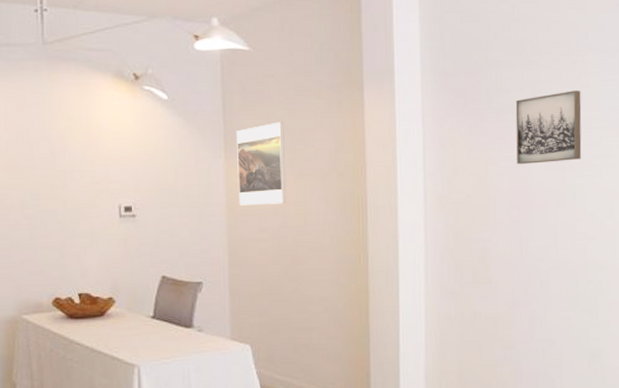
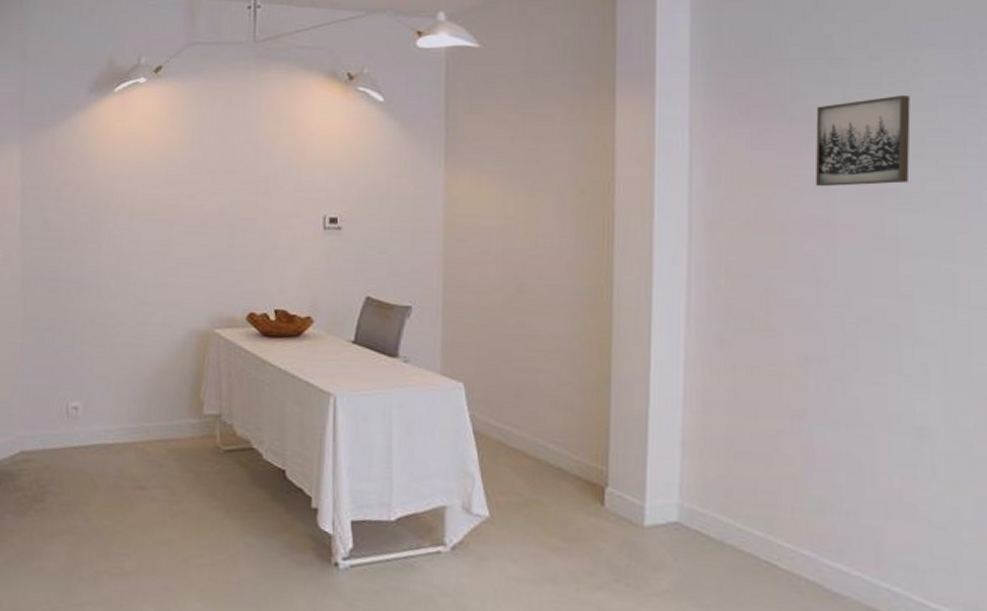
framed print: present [237,122,287,206] -> none [458,128,516,223]

